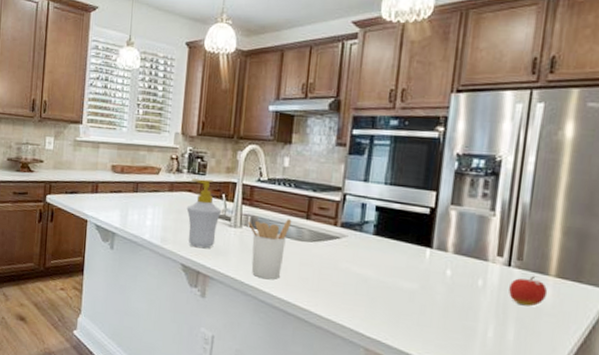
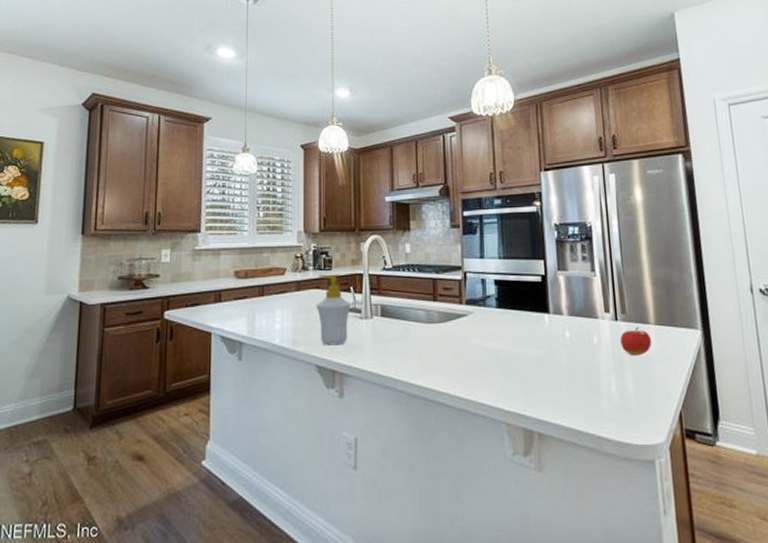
utensil holder: present [248,218,292,280] -> none [379,302,420,368]

